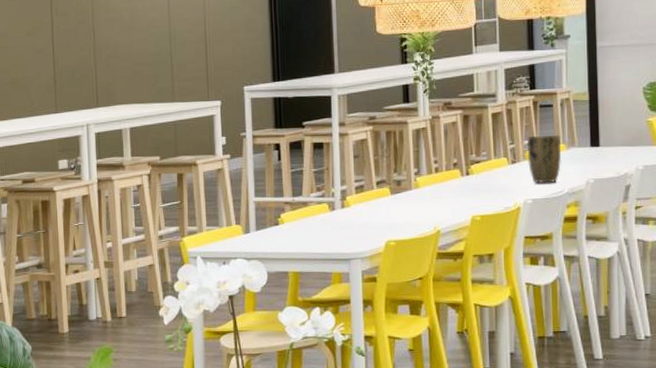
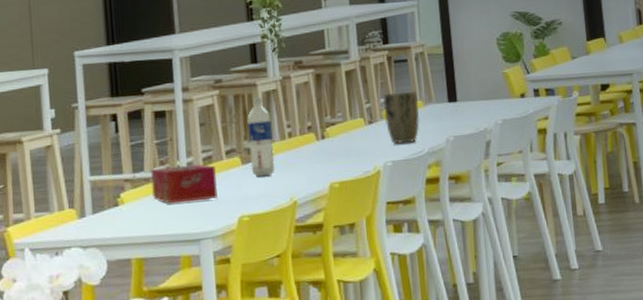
tissue box: none [307,192,368,226] -> present [150,164,218,204]
water bottle: none [396,134,421,207] -> present [246,97,275,177]

